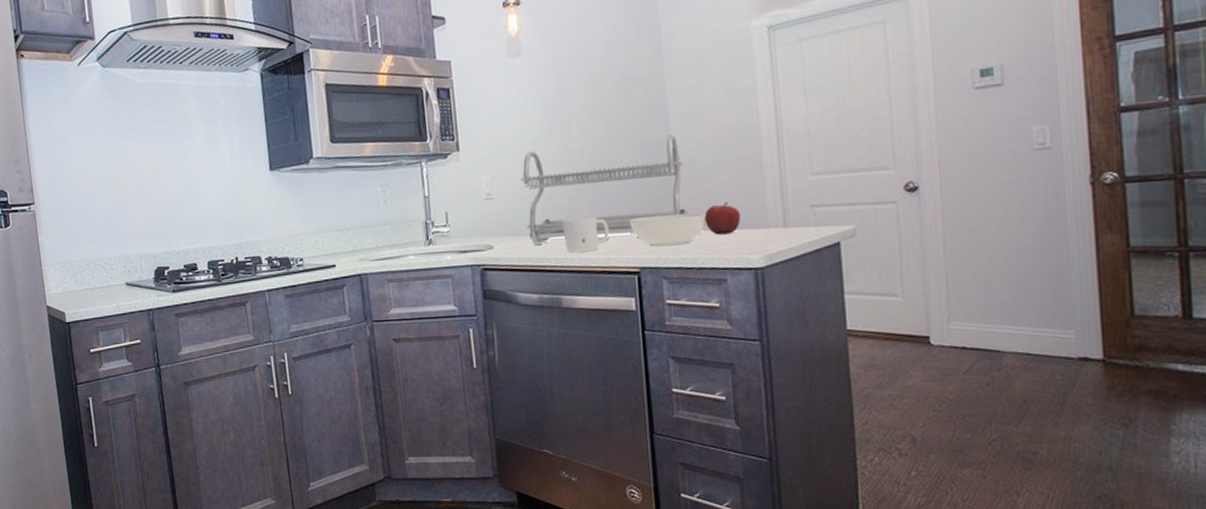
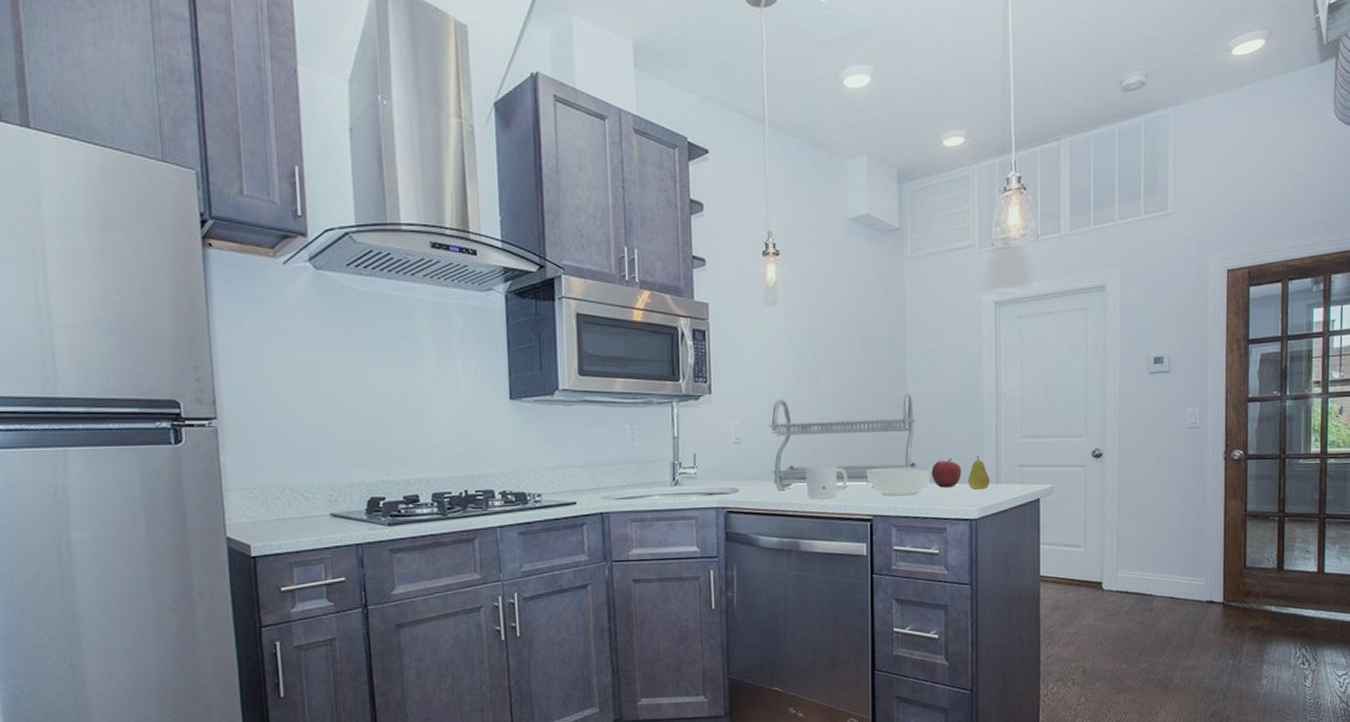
fruit: none [749,198,777,236] -> present [968,456,990,491]

